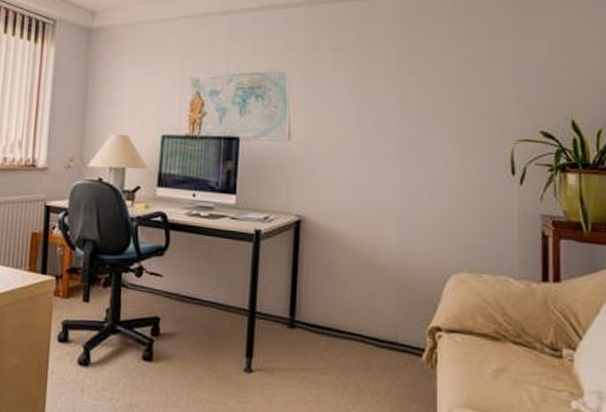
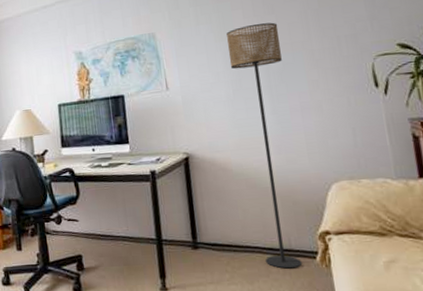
floor lamp: none [362,83,420,365] -> present [227,22,303,269]

